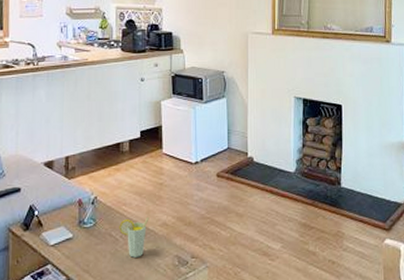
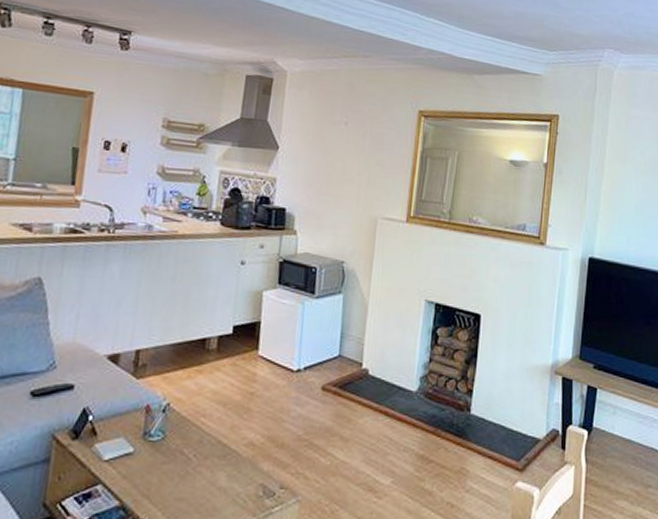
cup: present [119,216,149,258] -> none [193,432,233,483]

